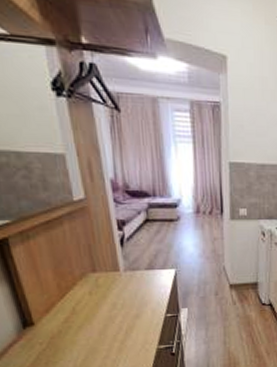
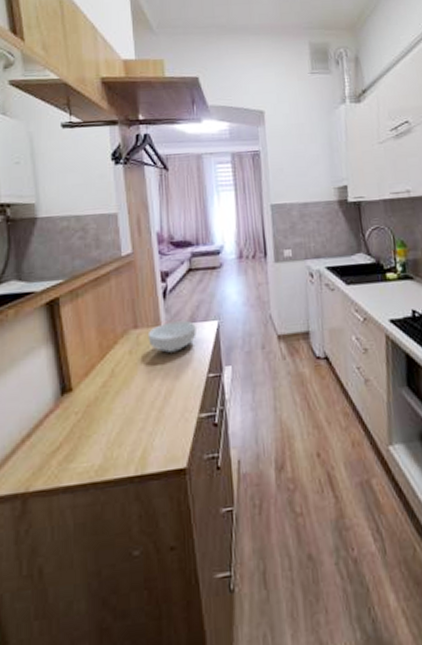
cereal bowl: none [106,267,155,295] -> present [147,320,196,353]

